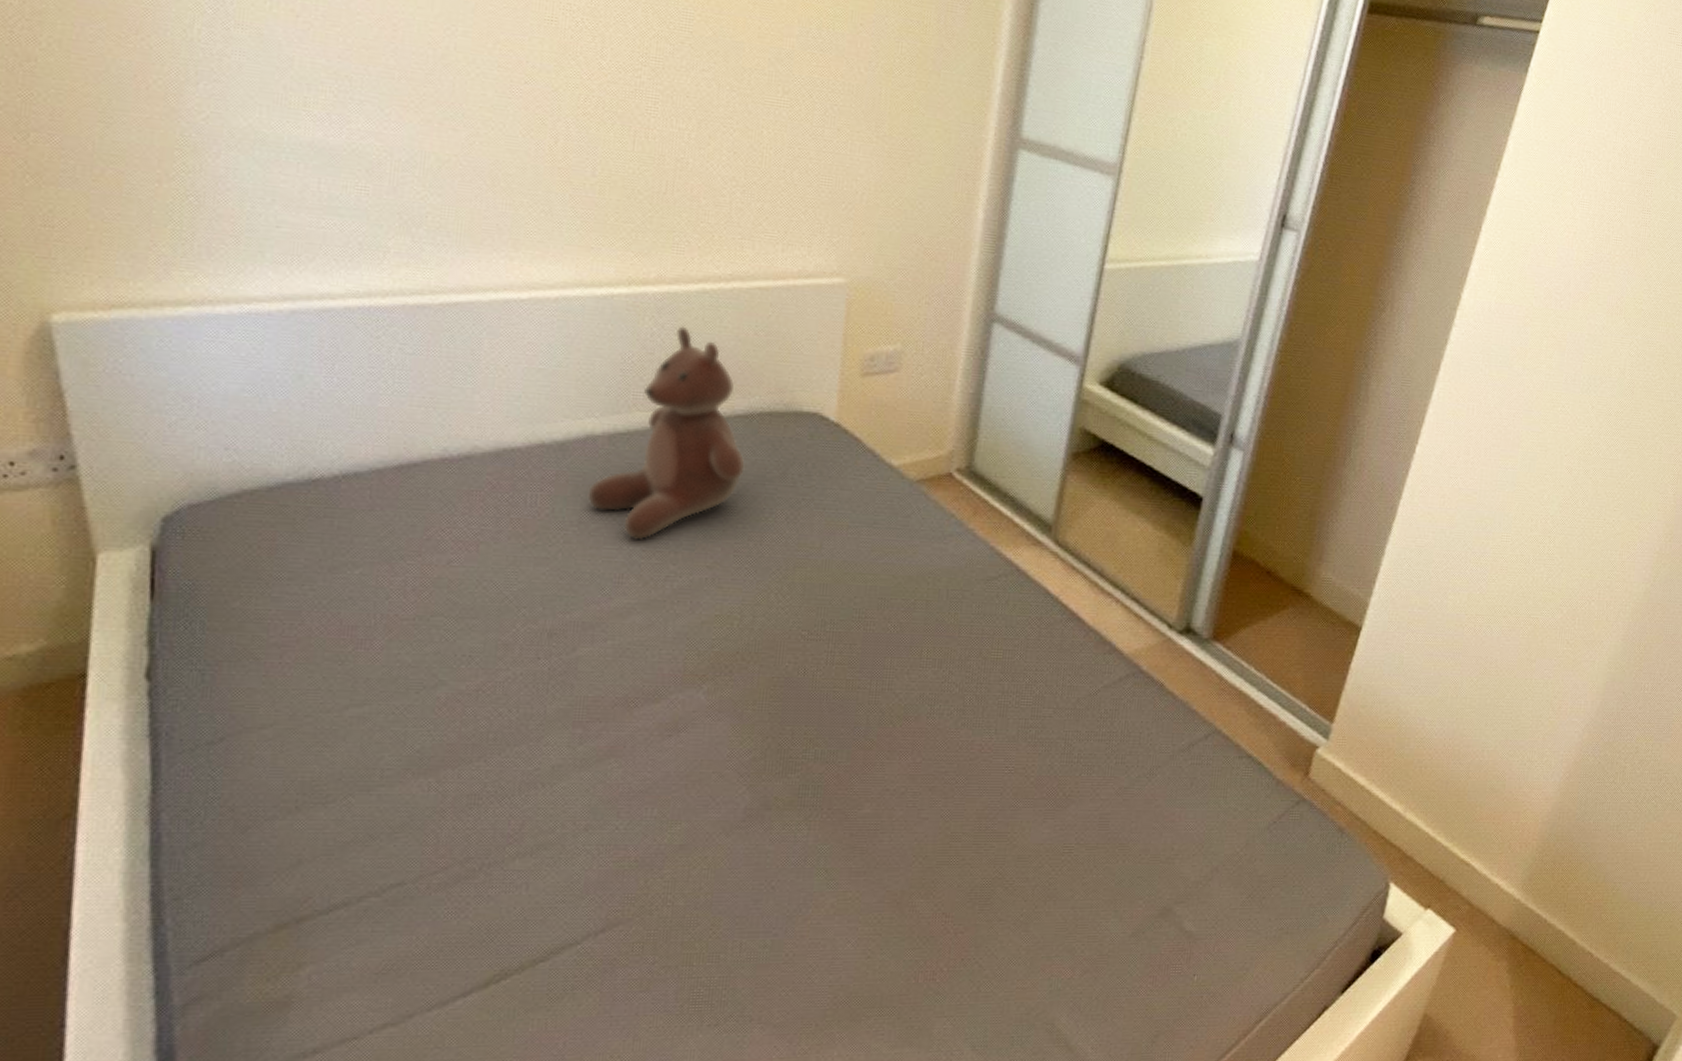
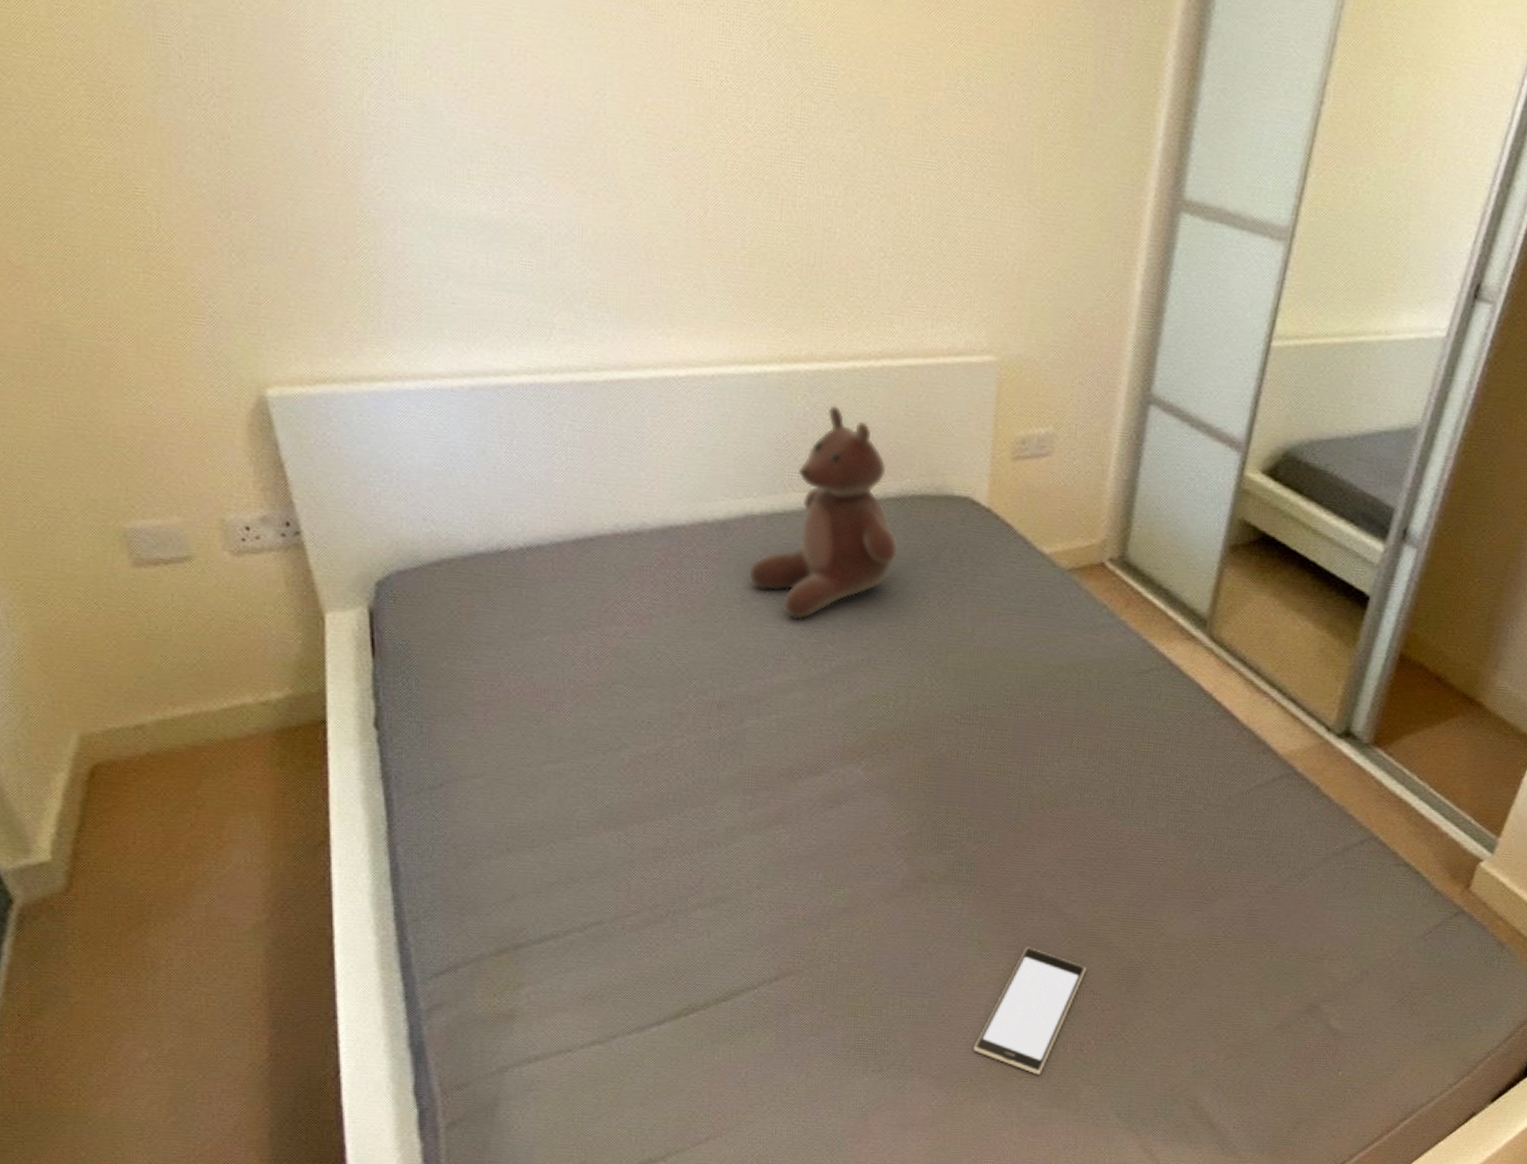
smartphone: none [819,872,938,1012] -> present [973,947,1086,1075]

